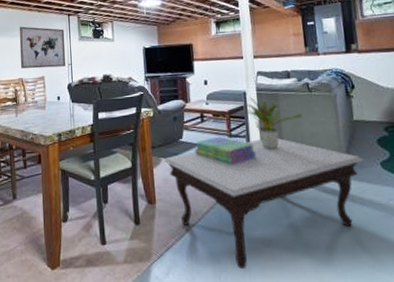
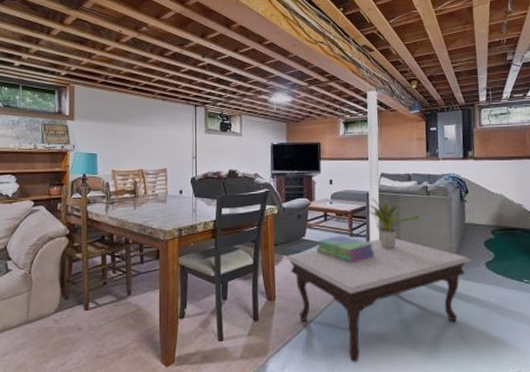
wall art: present [19,26,66,69] -> none [141,115,191,160]

